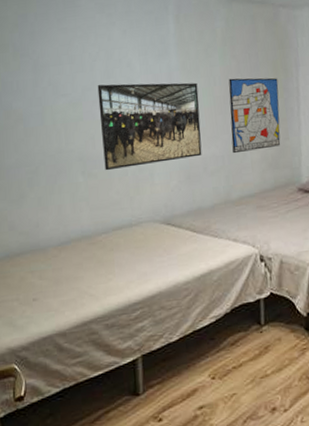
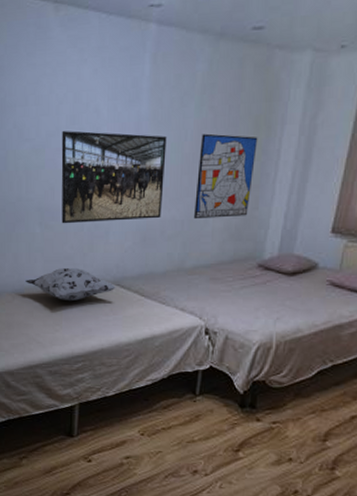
decorative pillow: none [72,212,167,248] -> present [25,268,116,302]

